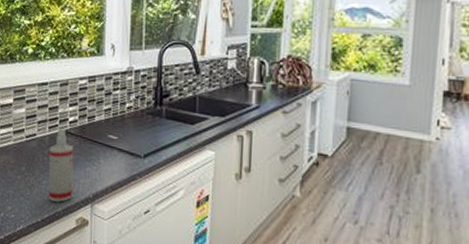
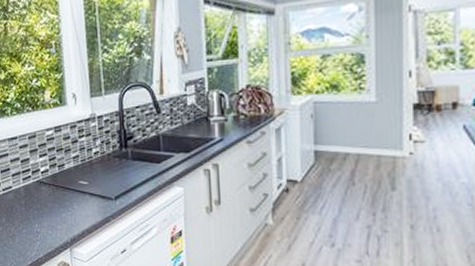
spray bottle: present [48,127,74,202] -> none [25,178,52,249]

